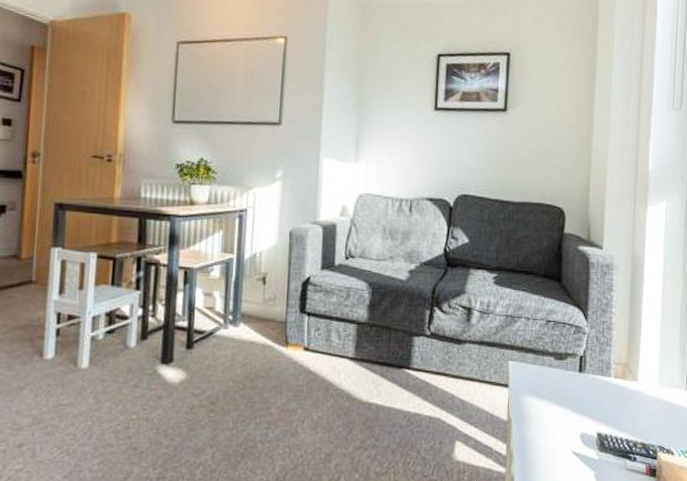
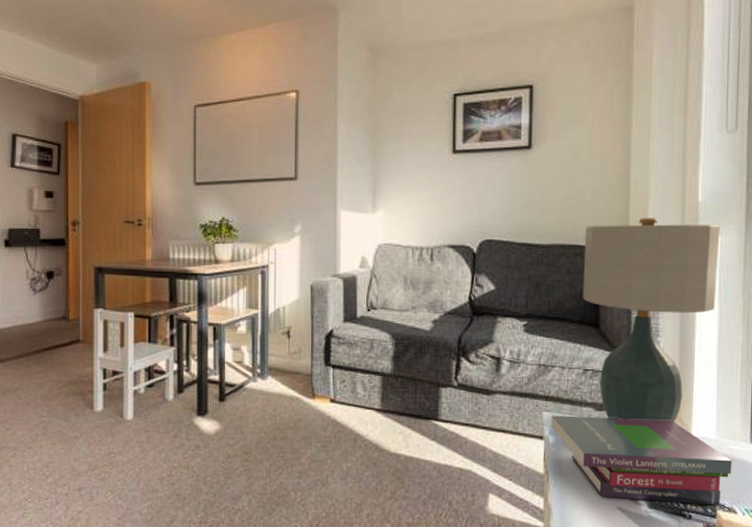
books: none [515,364,671,448] -> present [551,415,732,506]
table lamp: none [547,182,666,371] -> present [582,218,720,422]

